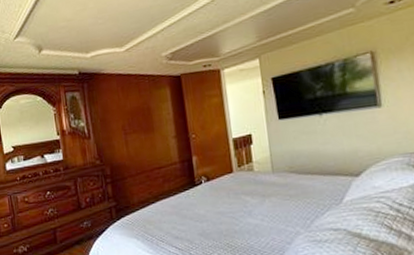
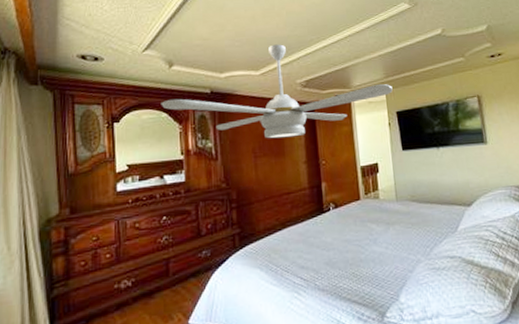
ceiling fan: none [35,16,267,116] -> present [161,44,393,139]

